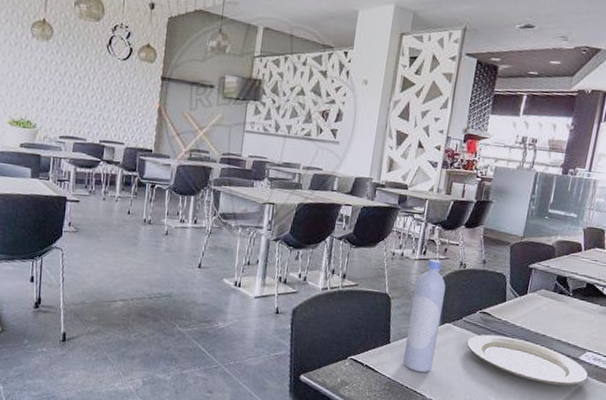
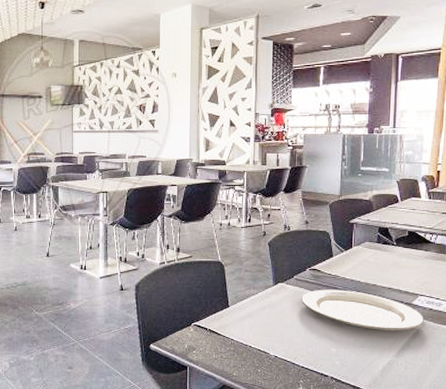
bottle: present [402,258,446,373] -> none [243,225,275,332]

